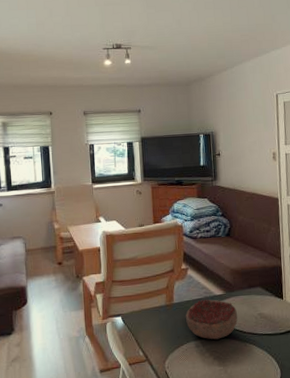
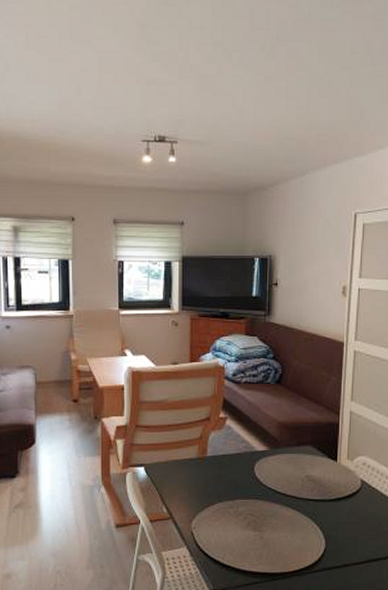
decorative bowl: present [186,299,238,340] -> none [220,454,281,501]

